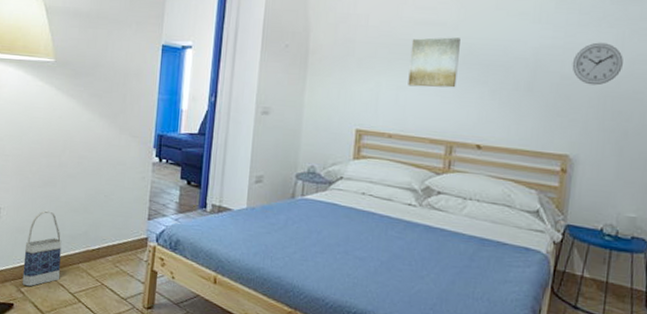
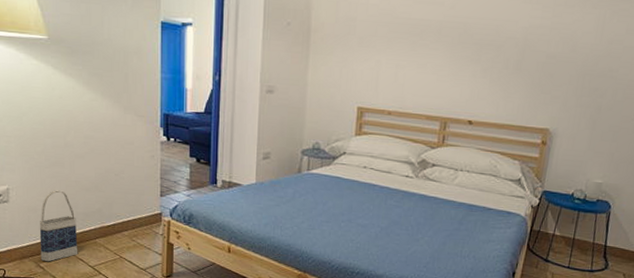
wall art: present [408,37,461,88] -> none [406,16,457,67]
wall clock: present [572,42,623,86] -> none [557,22,603,64]

